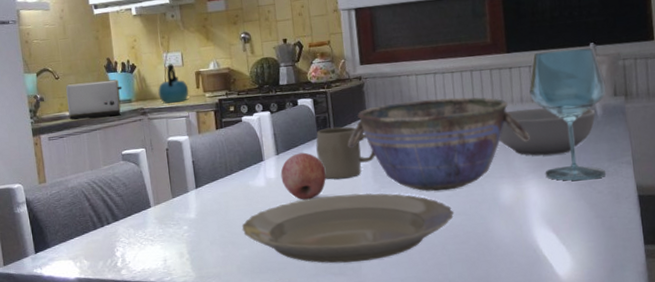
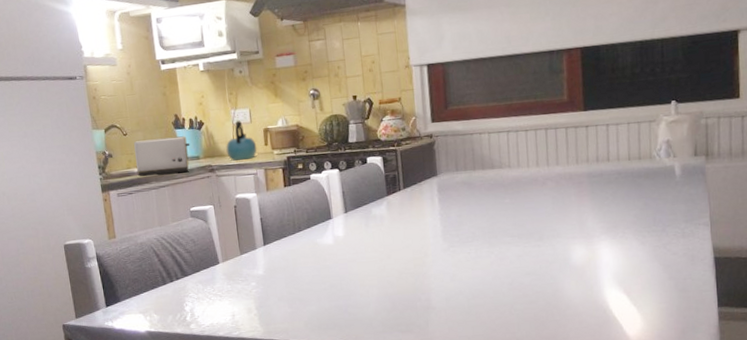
plate: present [241,193,454,263] -> none [309,251,524,321]
fruit: present [280,152,327,201] -> none [349,211,395,259]
mug: present [316,126,375,180] -> none [385,185,445,238]
bowl: present [348,97,530,191] -> none [417,156,605,251]
bowl: present [498,108,596,156] -> none [572,168,675,216]
wine glass: present [529,48,607,181] -> none [606,105,686,242]

